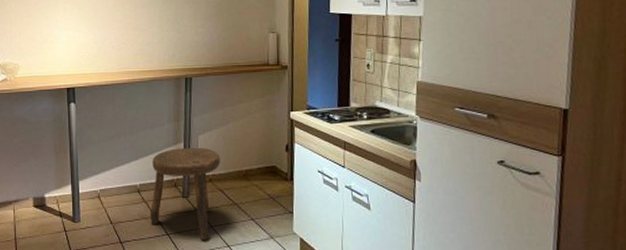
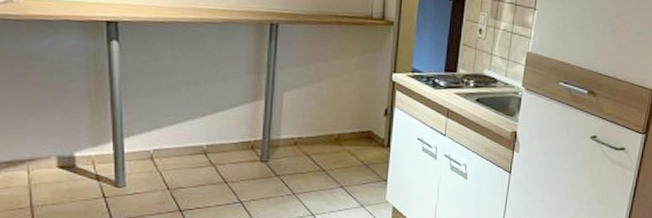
stool: present [149,147,220,241] -> none [218,105,308,209]

